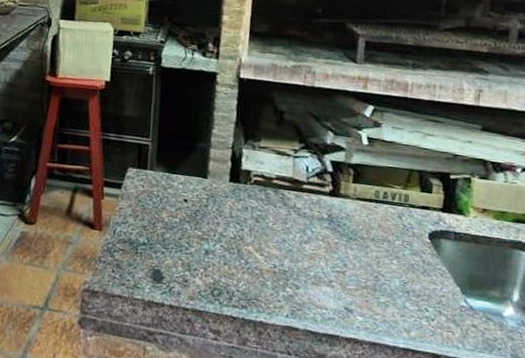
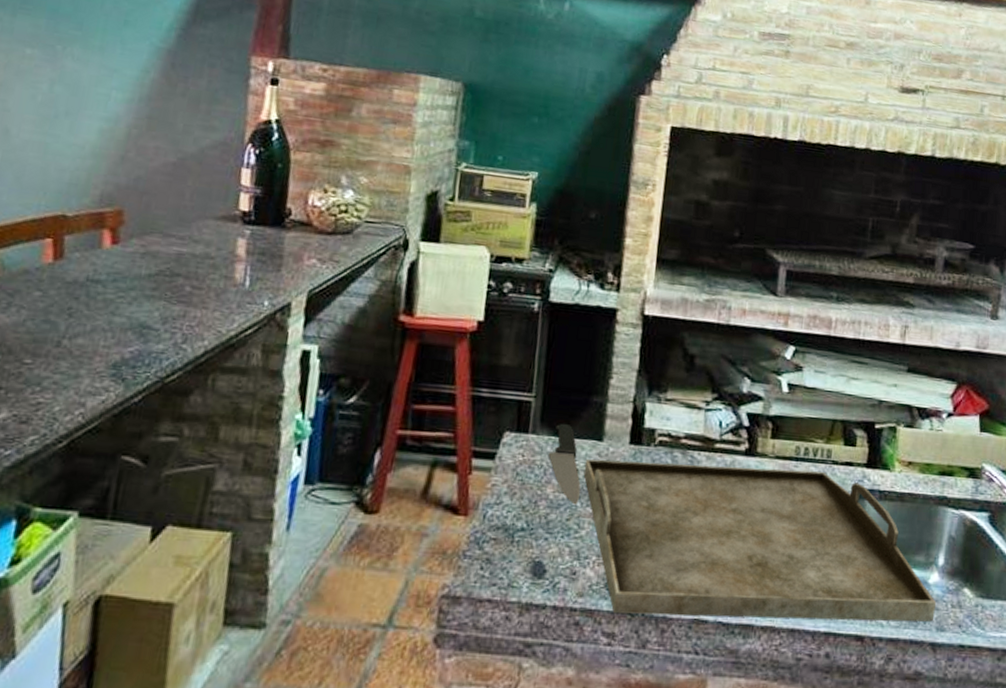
kitchen knife: none [163,163,190,228] -> present [548,423,581,505]
serving tray: none [192,192,510,349] -> present [583,459,936,622]

